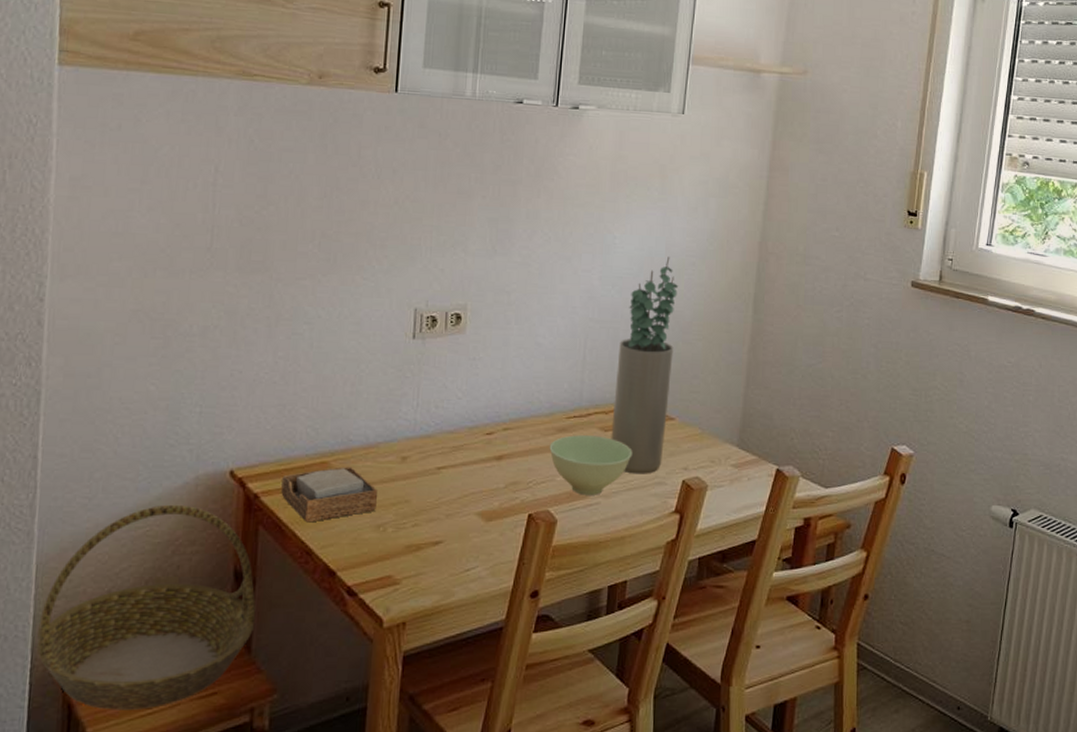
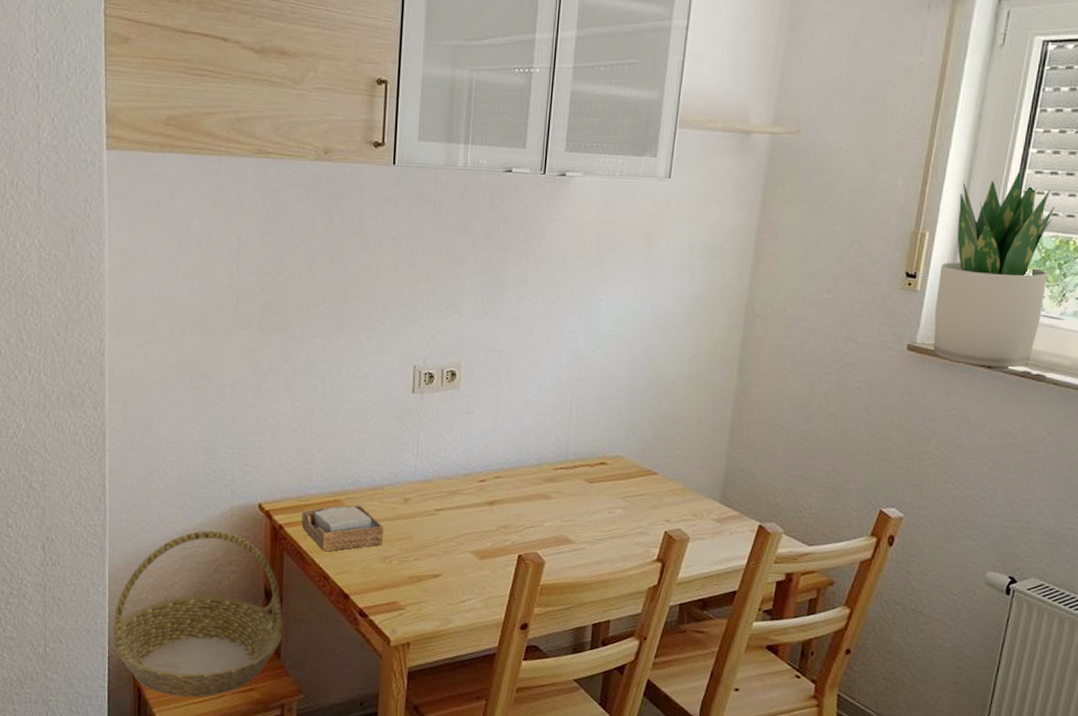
bowl: present [549,435,633,495] -> none [537,485,616,541]
vase: present [611,256,679,474] -> none [596,318,663,524]
planter: none [934,116,1036,303] -> present [933,171,1056,368]

